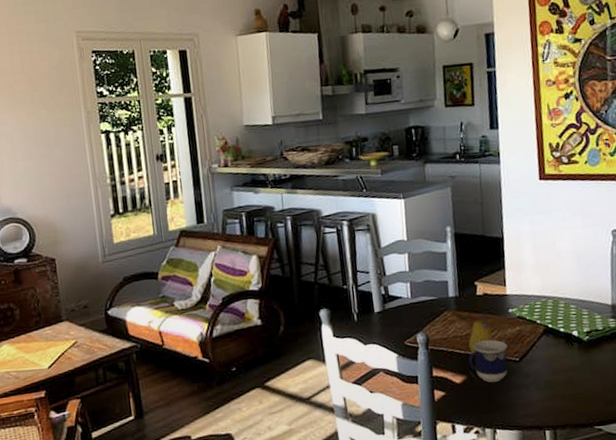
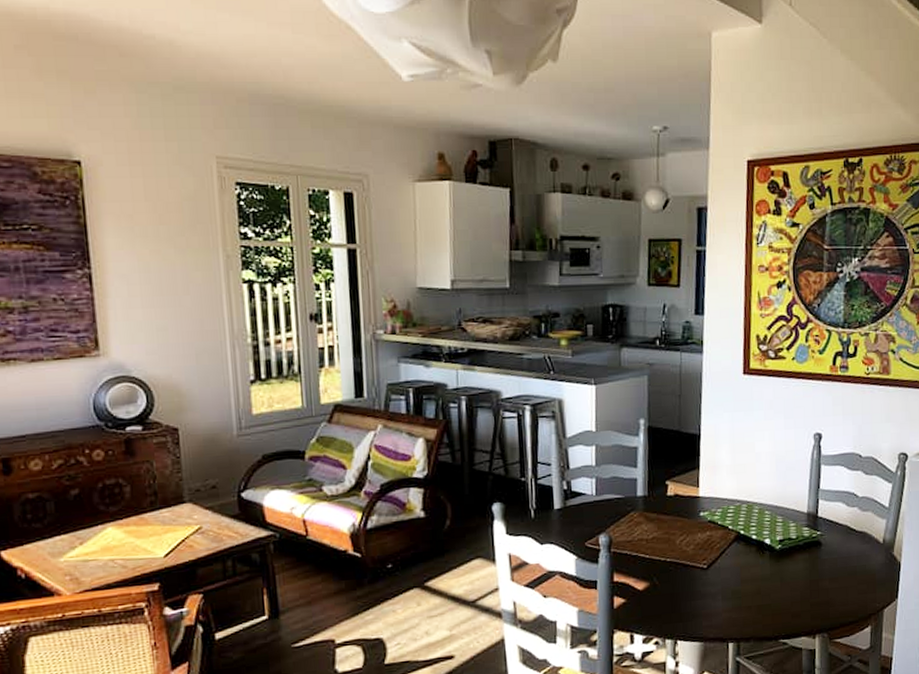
fruit: present [468,320,493,353] -> none [654,522,681,558]
cup: present [468,340,508,383] -> none [653,544,696,590]

